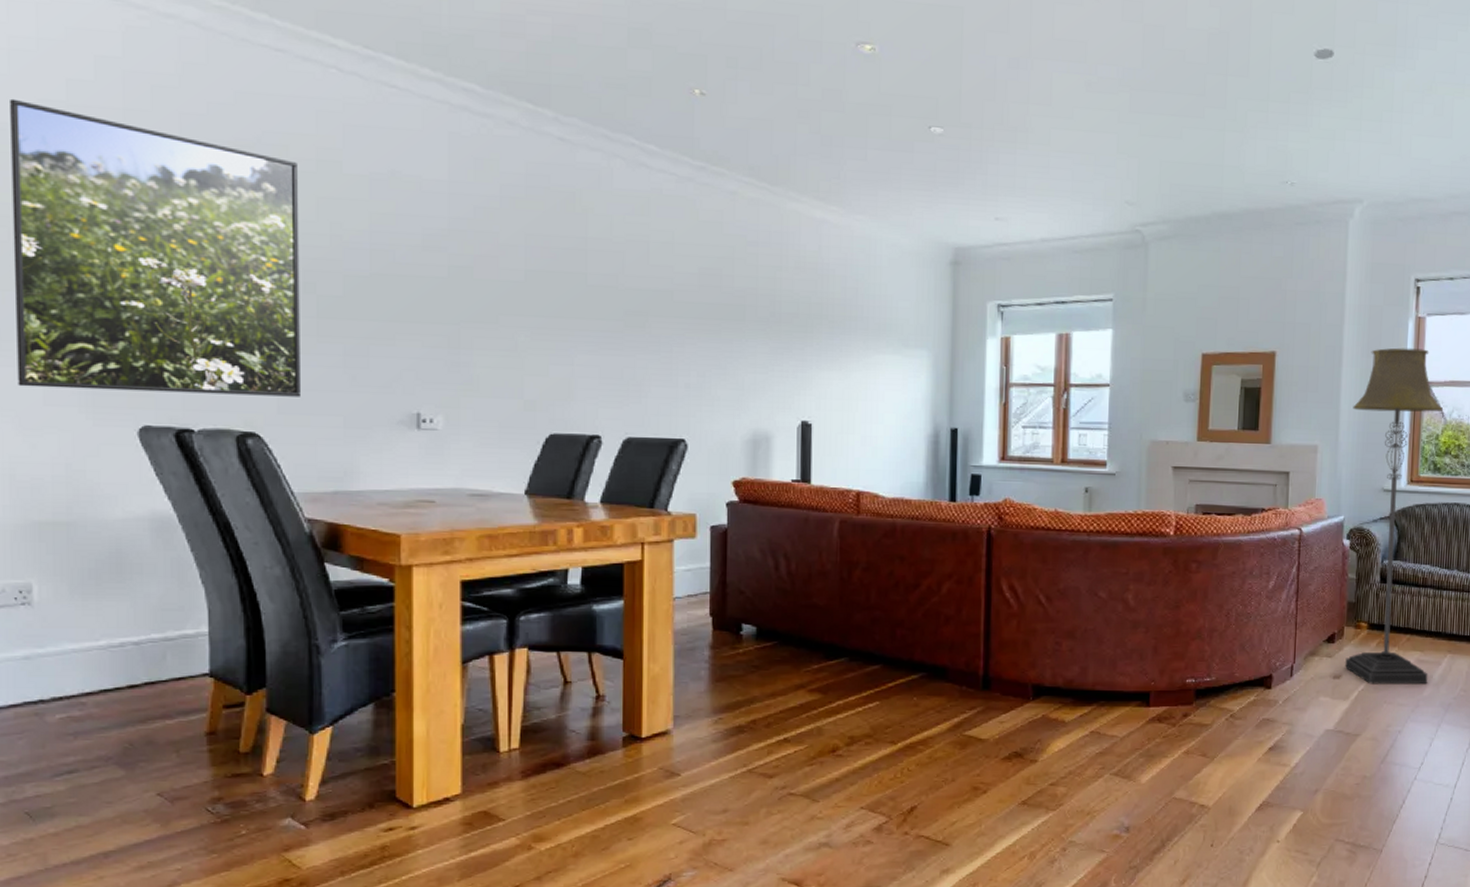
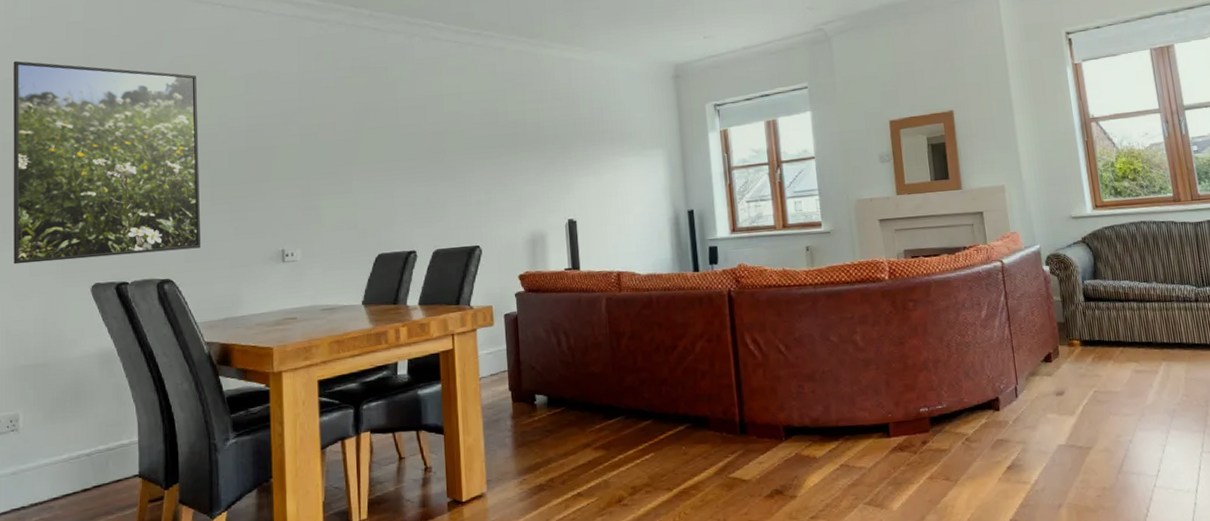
floor lamp: present [1345,347,1443,685] -> none [1030,90,1149,398]

